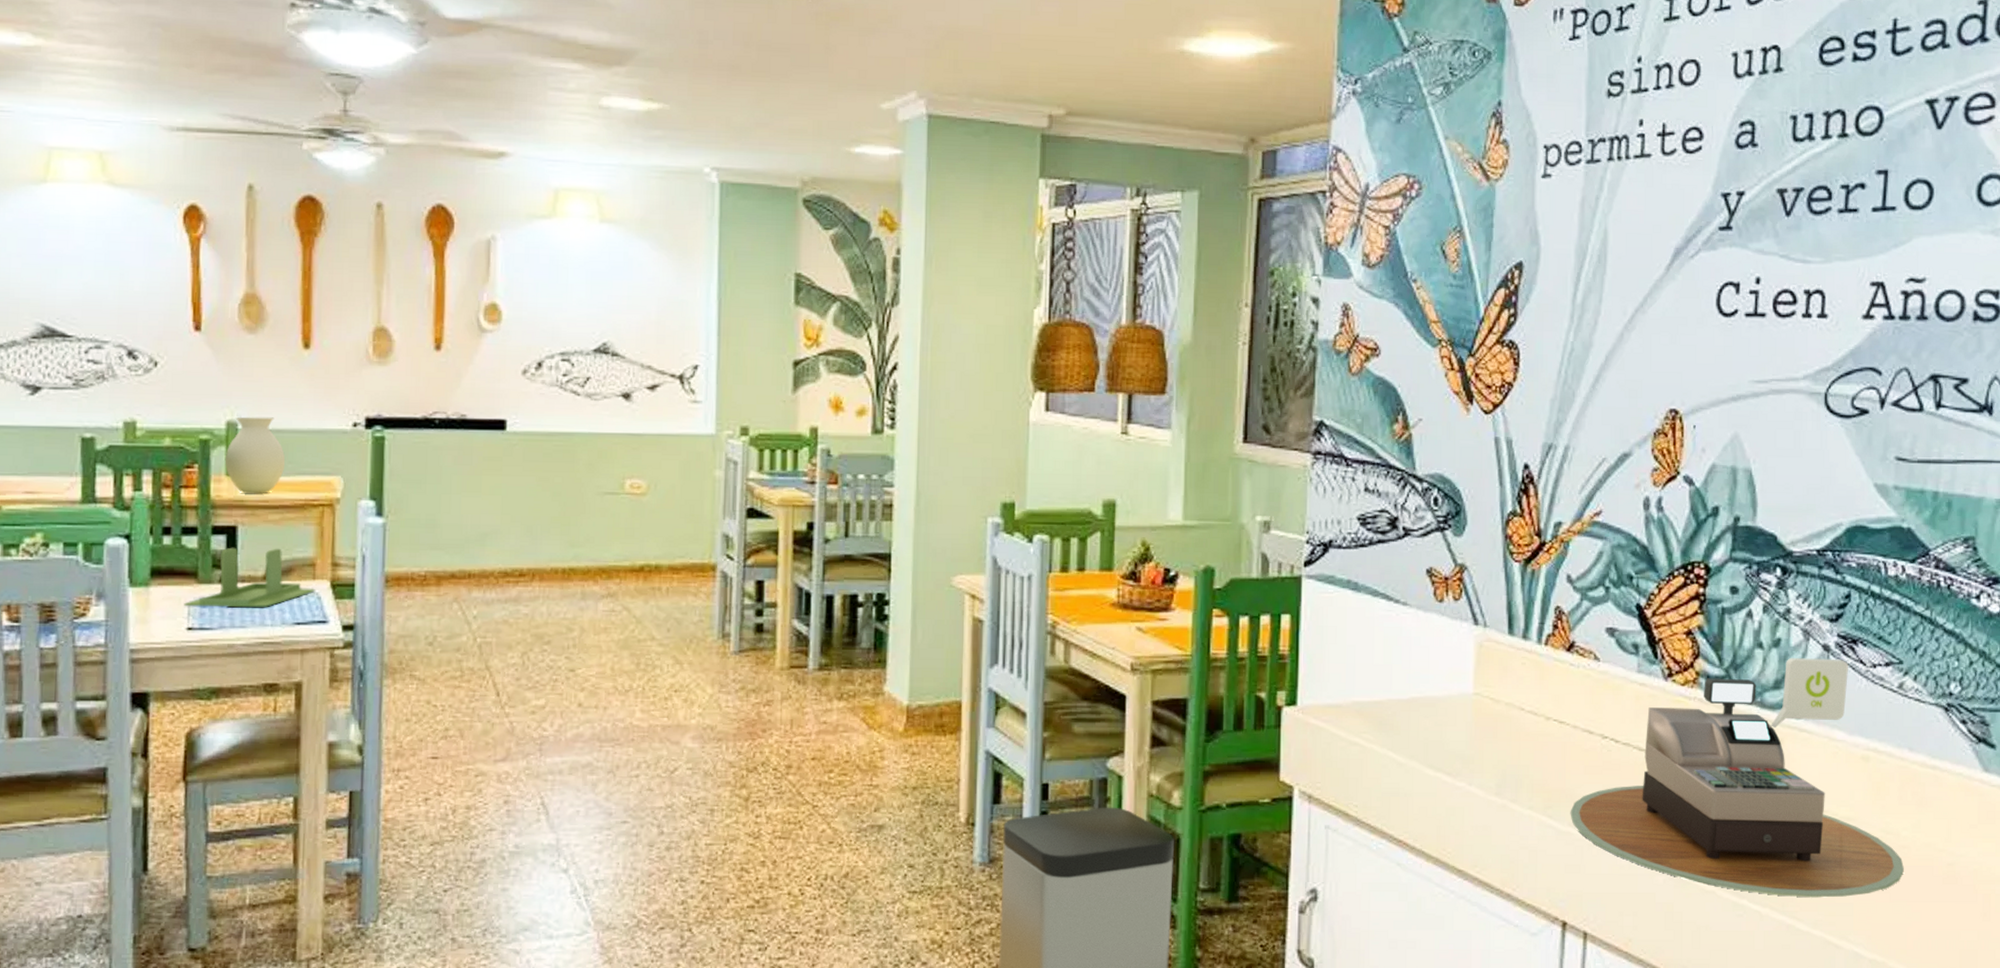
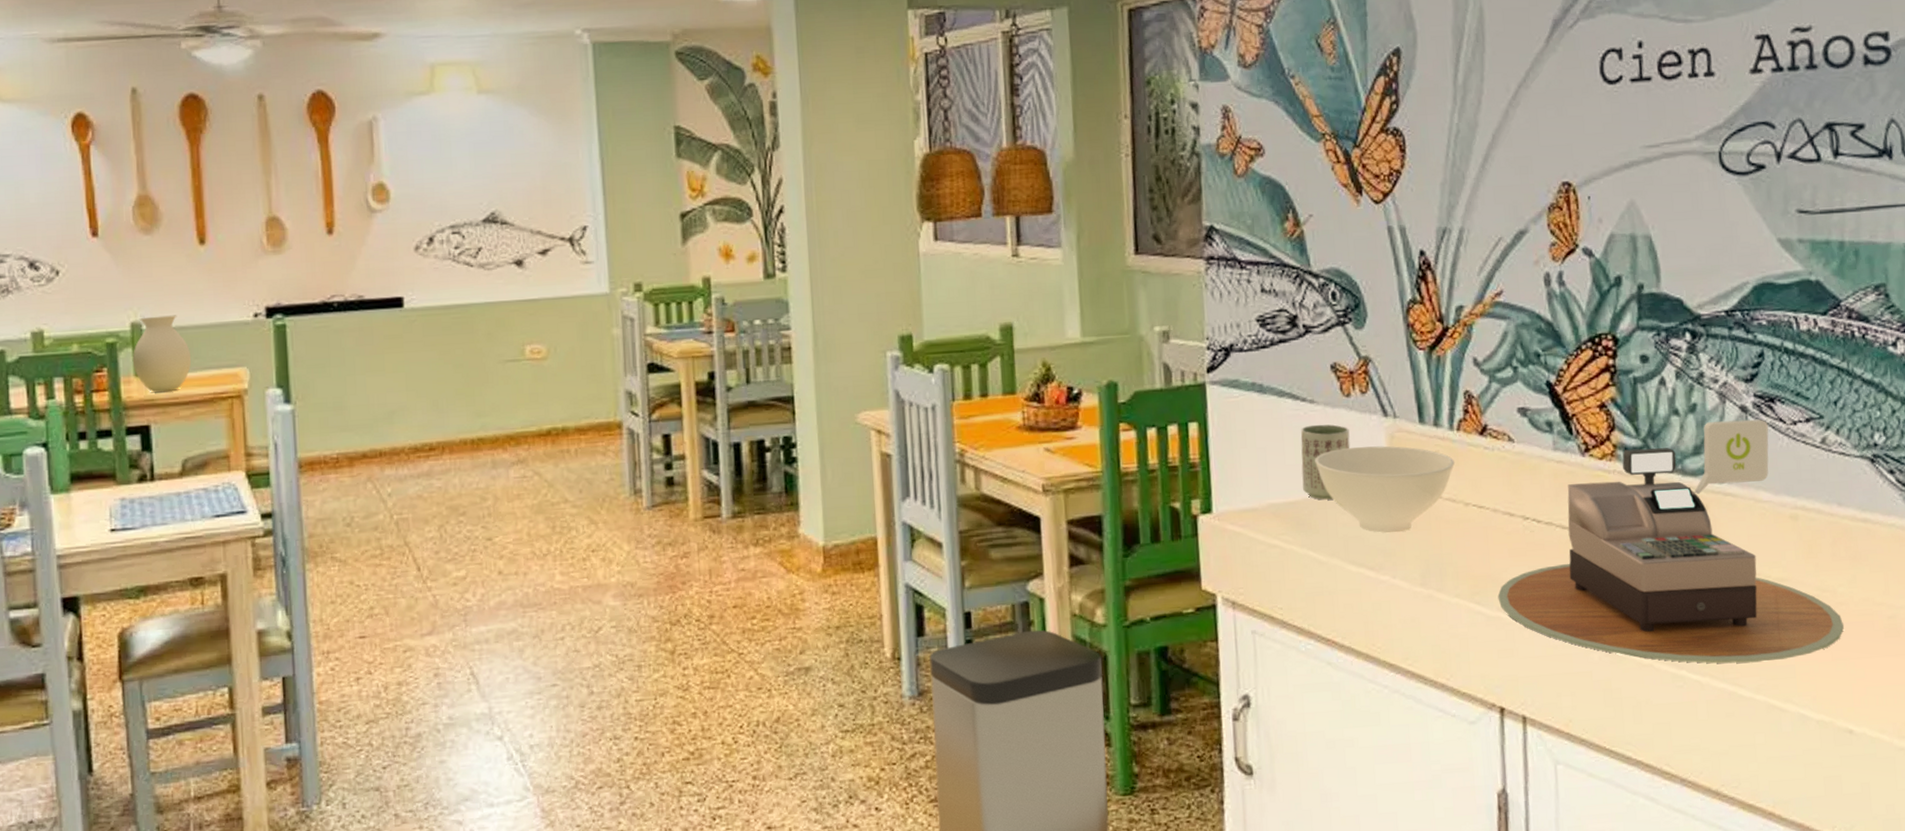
napkin holder: present [184,547,315,608] -> none [105,443,231,508]
cup: none [1388,627,1439,702] -> present [1300,424,1350,500]
bowl: none [1403,652,1539,741] -> present [1315,446,1455,533]

